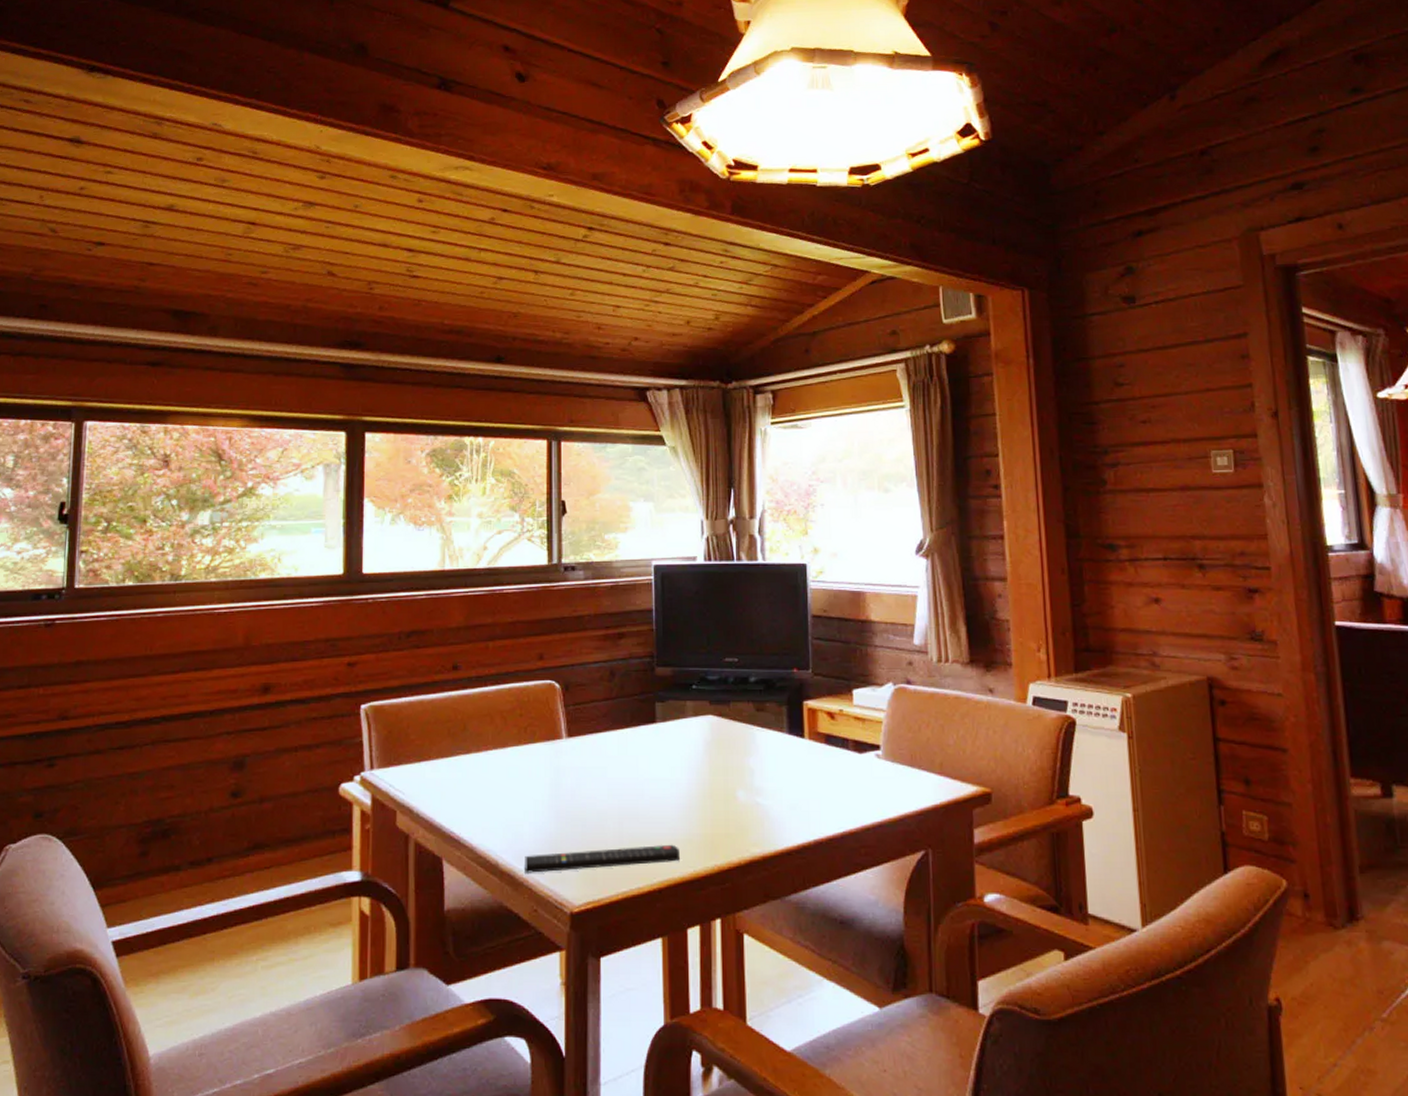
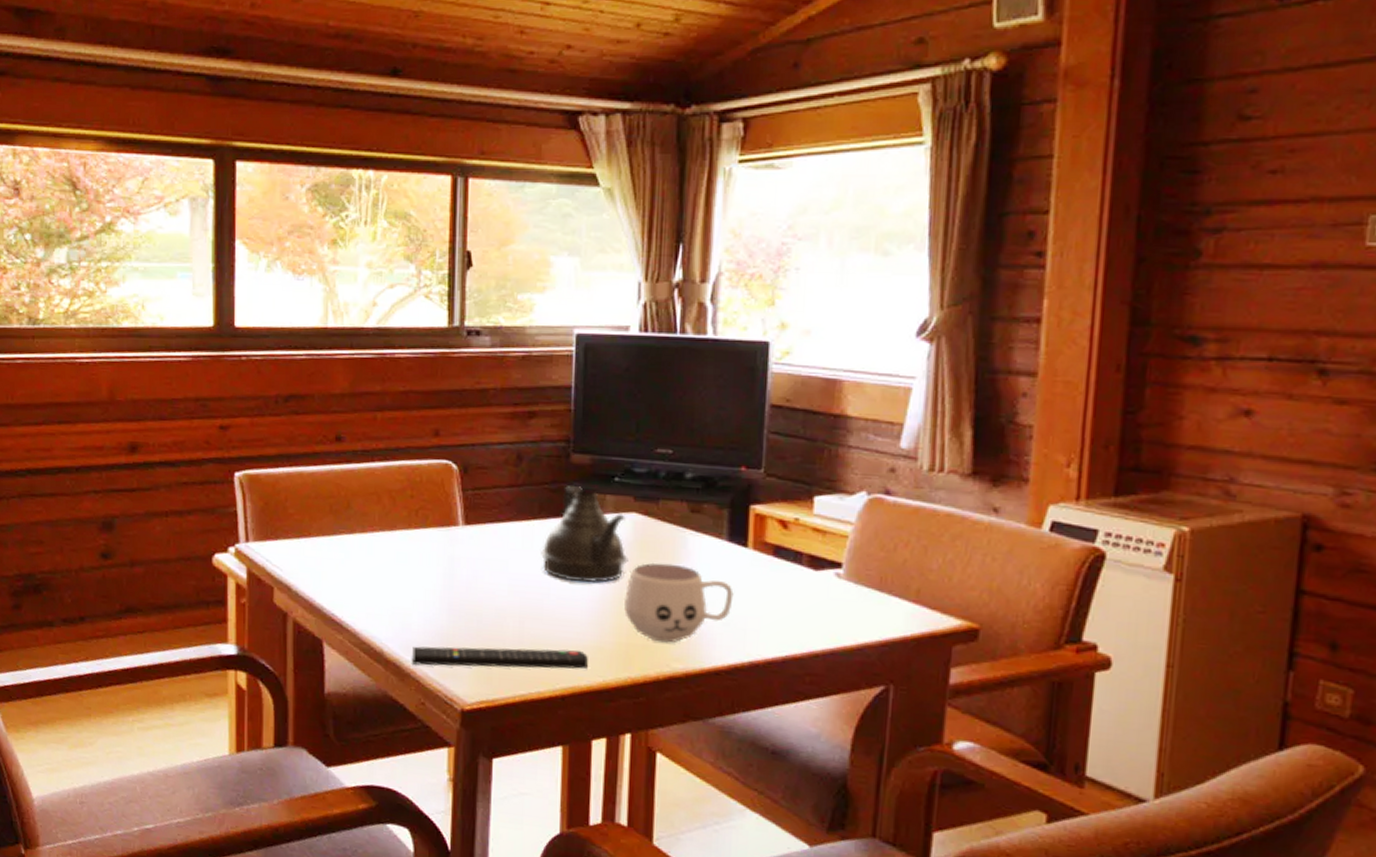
teapot: none [634,696,708,780] -> present [541,486,628,582]
mug: none [706,758,797,830] -> present [623,562,734,643]

